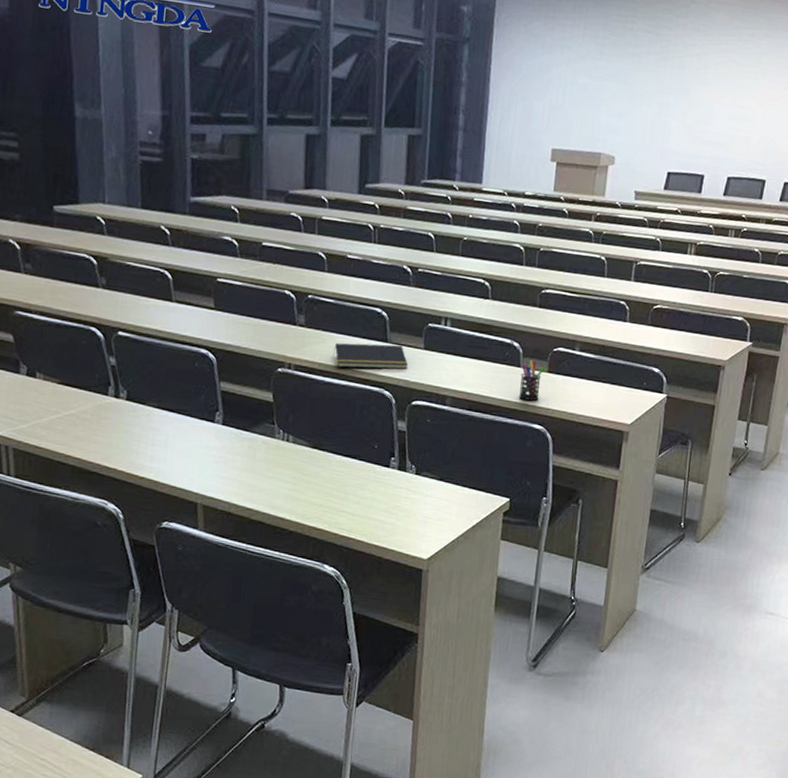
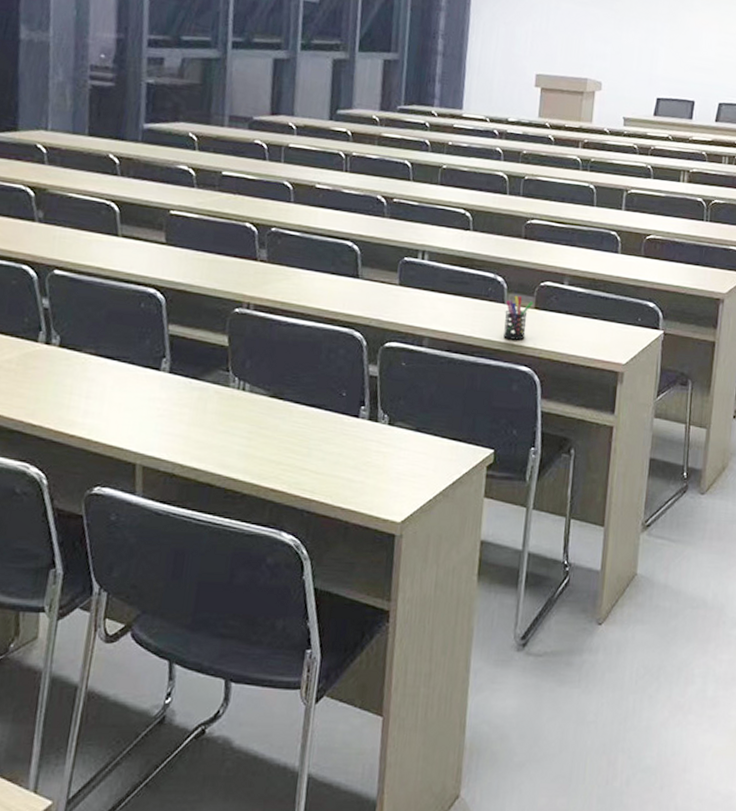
notepad: present [333,342,408,370] -> none [298,279,381,308]

